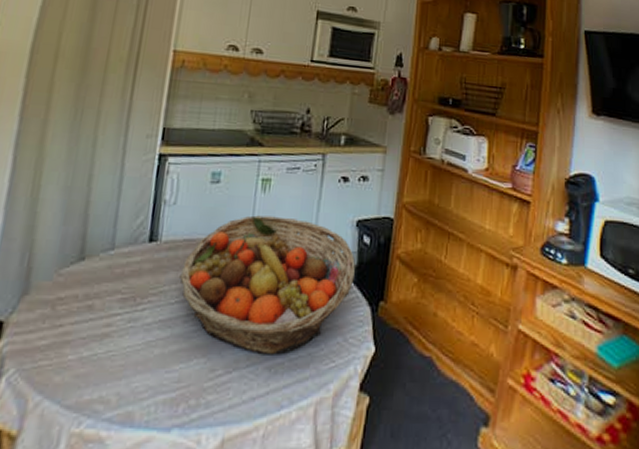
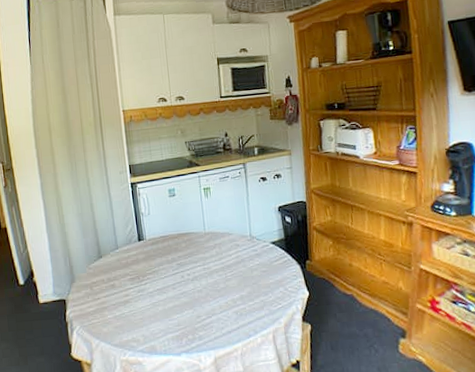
fruit basket: present [179,215,355,355] -> none [163,212,284,304]

